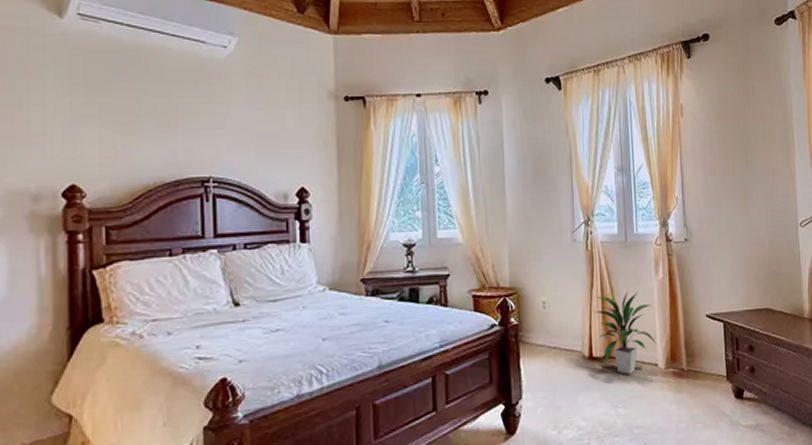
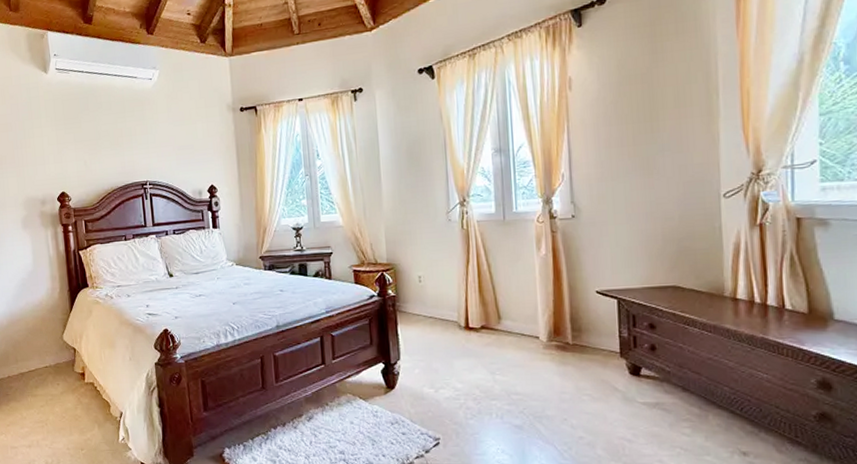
indoor plant: present [594,290,657,374] -> none [470,266,538,345]

